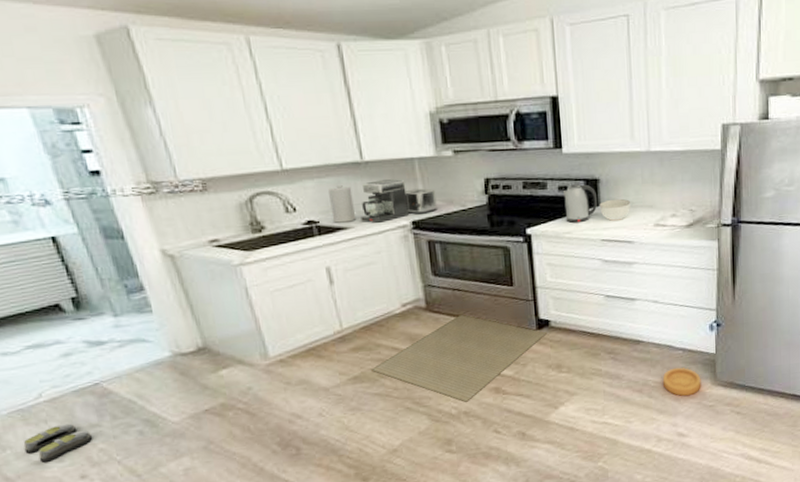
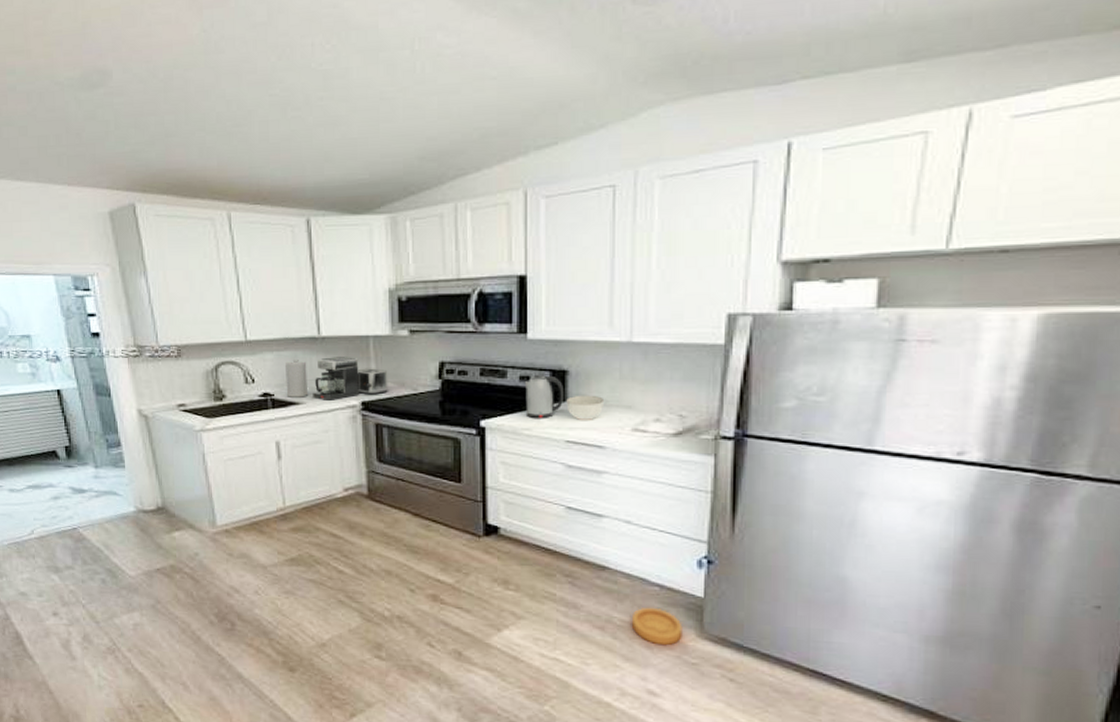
slippers: present [23,423,93,463] -> none [15,561,66,595]
doormat: present [372,314,547,402] -> none [309,507,494,605]

